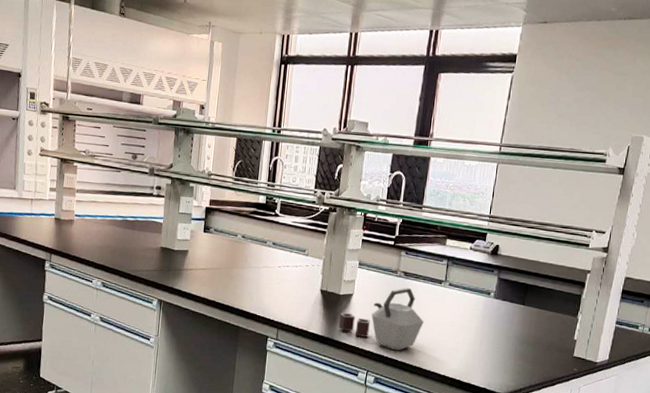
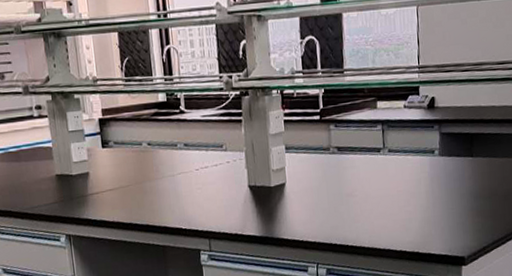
kettle: present [338,287,424,351] -> none [274,163,369,235]

